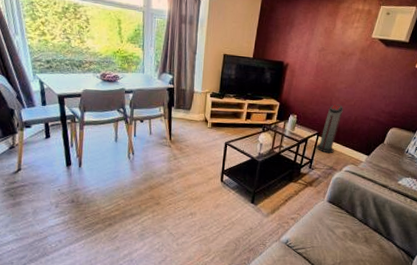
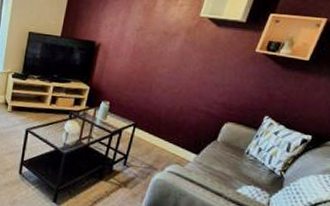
air purifier: present [316,104,343,154] -> none [132,91,165,150]

